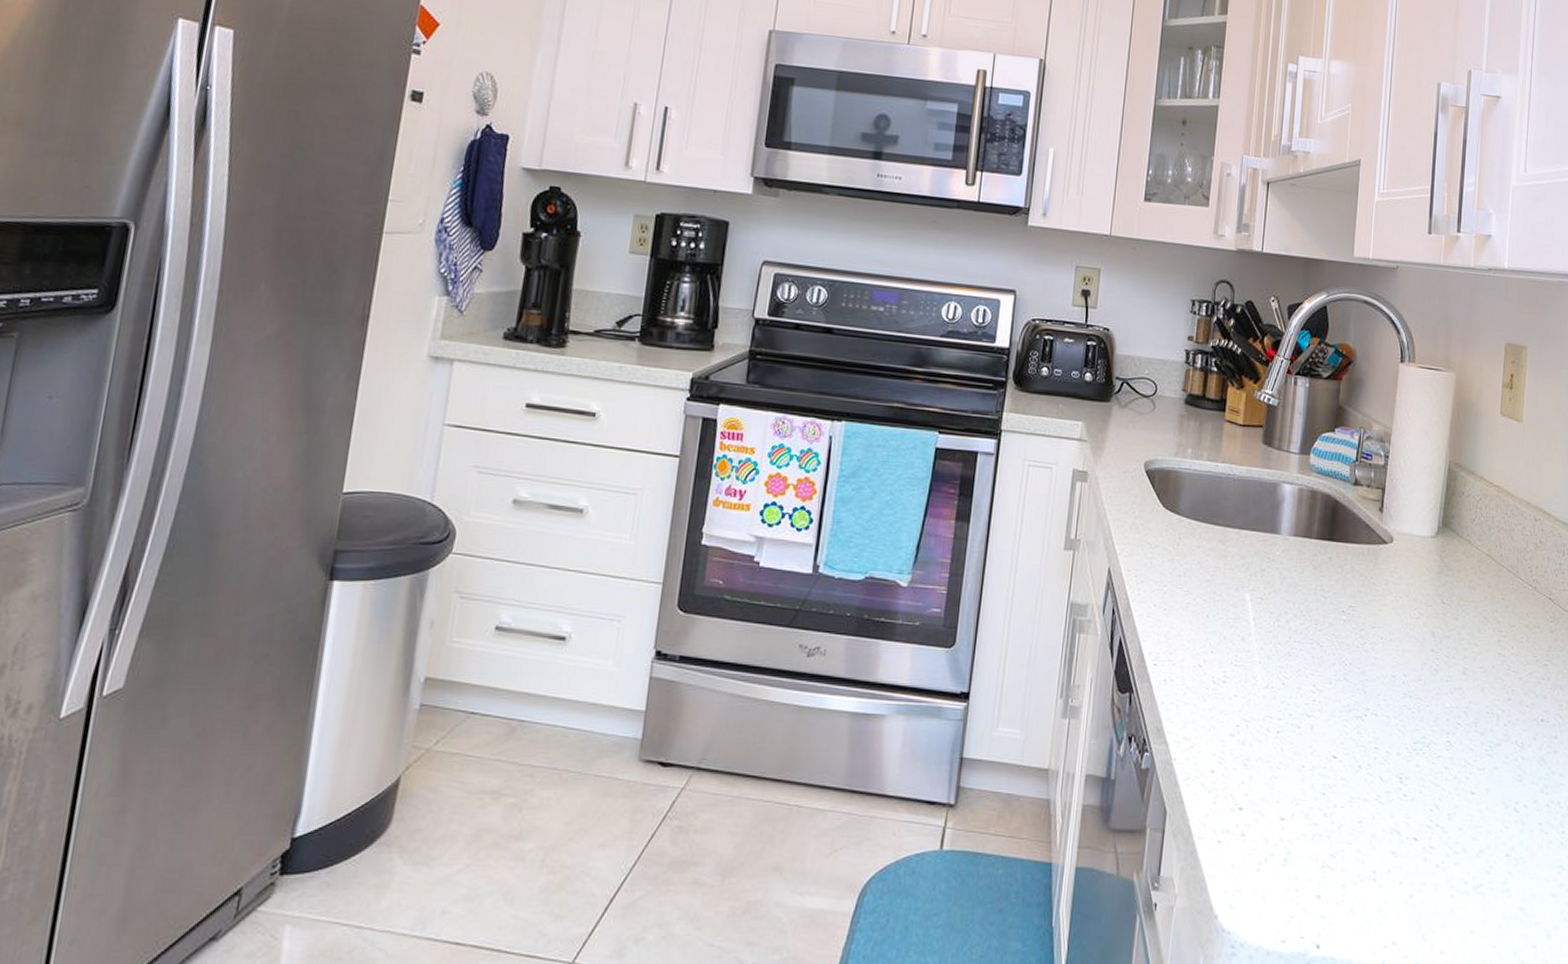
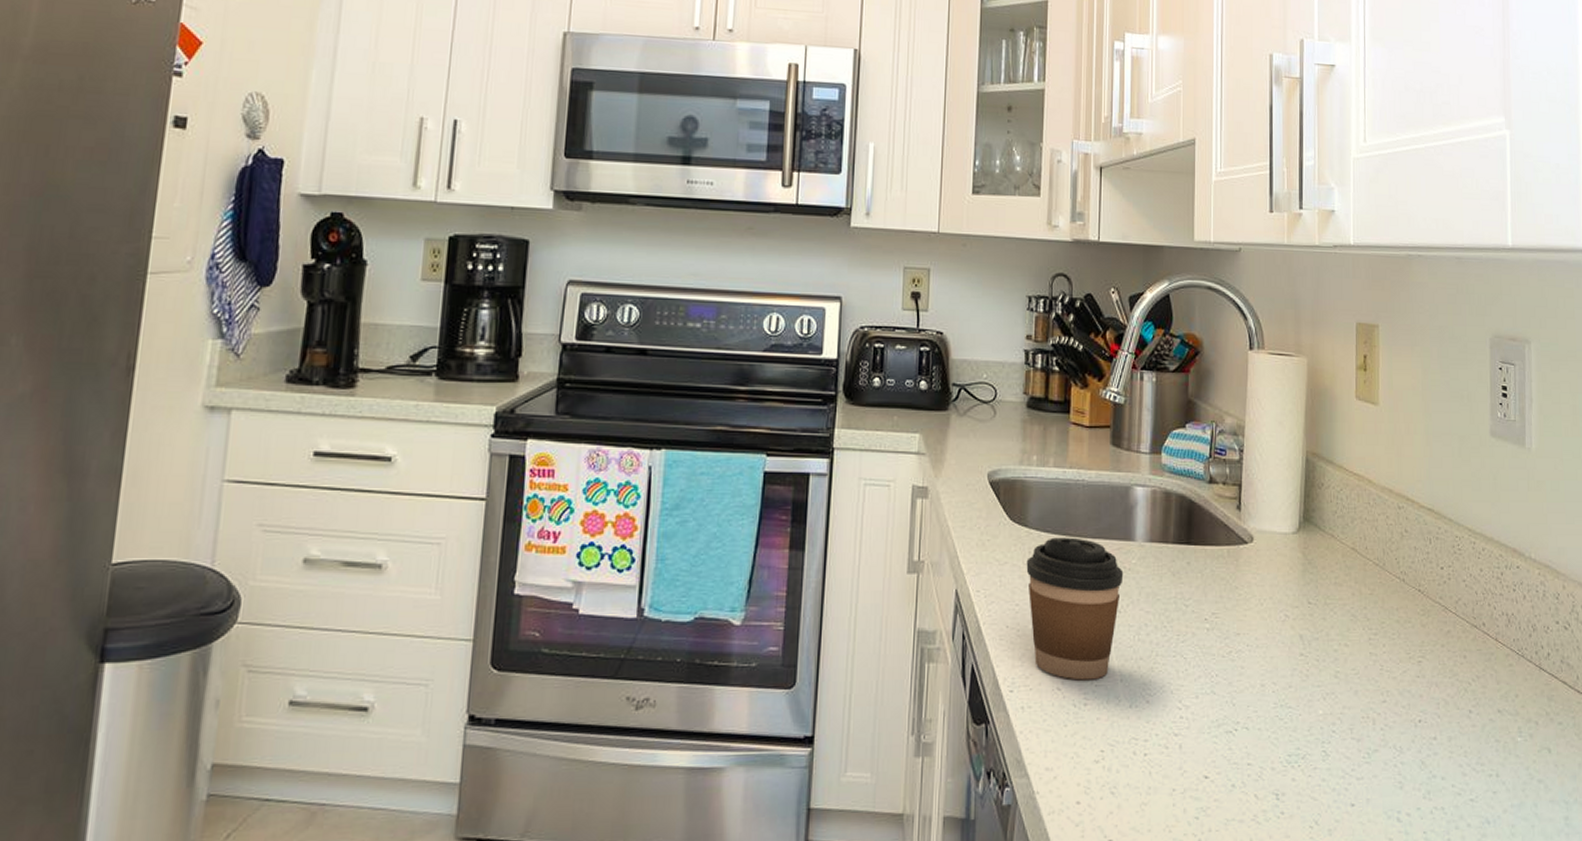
coffee cup: none [1175,526,1268,660] -> present [1026,537,1124,681]

